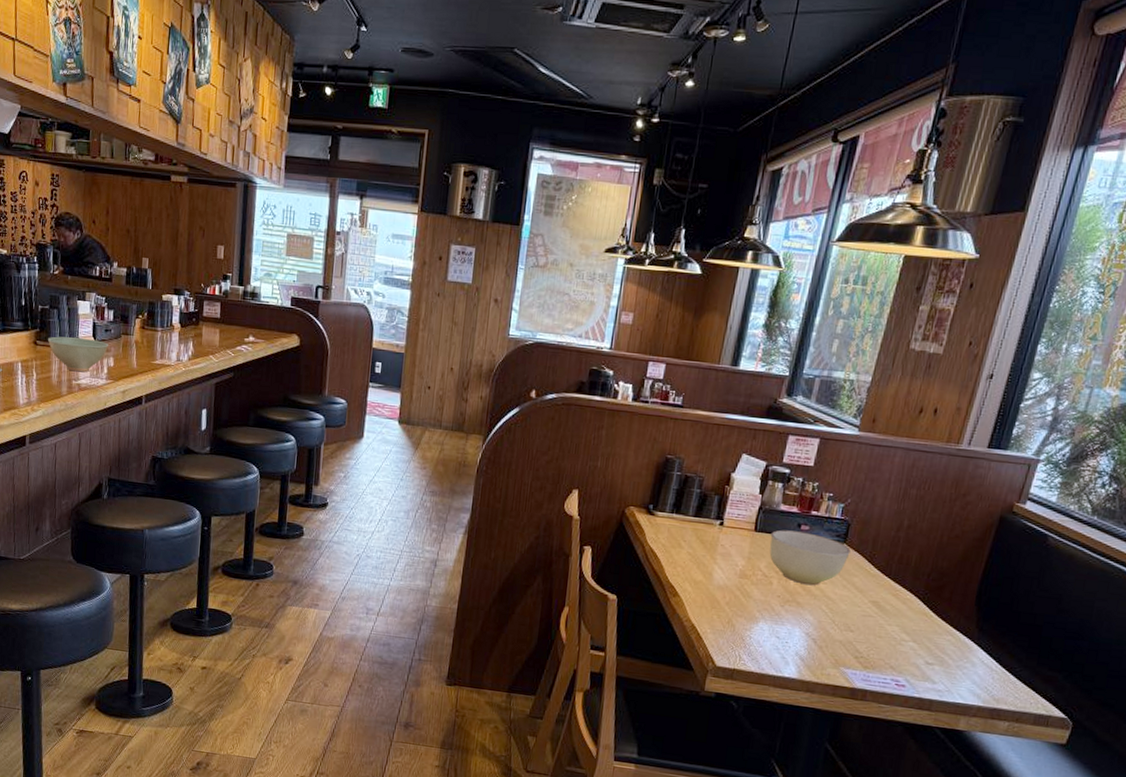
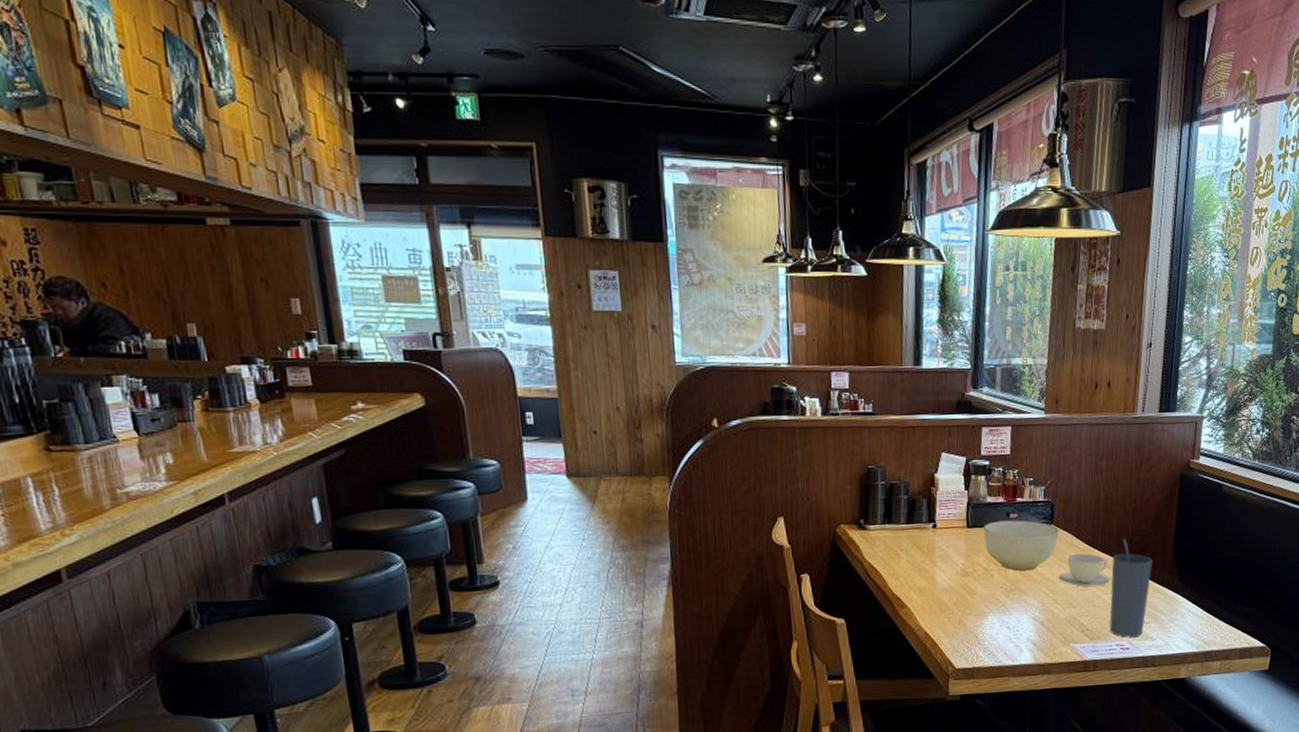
bowl: present [47,336,109,372] -> none [65,433,162,478]
teacup: none [841,577,898,616] -> present [1058,553,1110,587]
cup: none [887,571,950,676] -> present [1110,538,1153,637]

